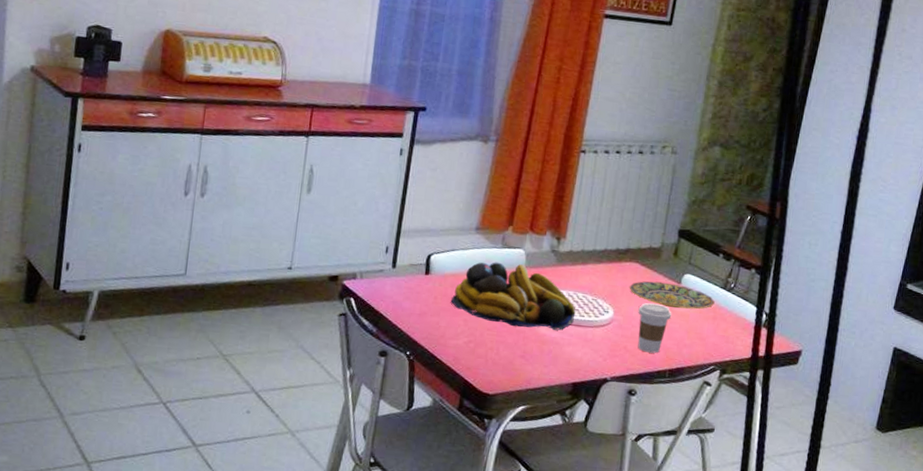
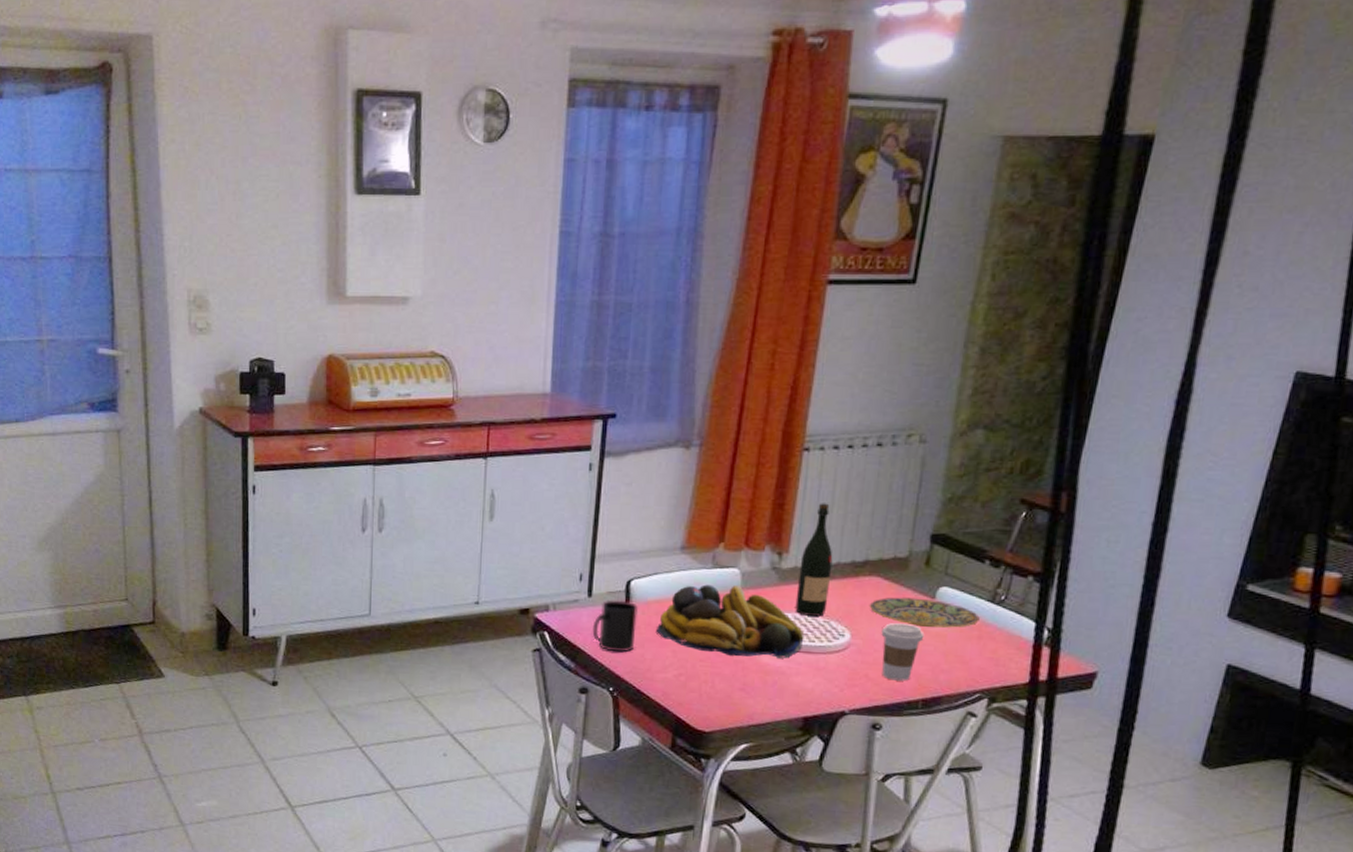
mug: none [394,271,437,320] -> present [592,599,639,653]
wine bottle: none [569,197,602,295] -> present [795,503,833,617]

